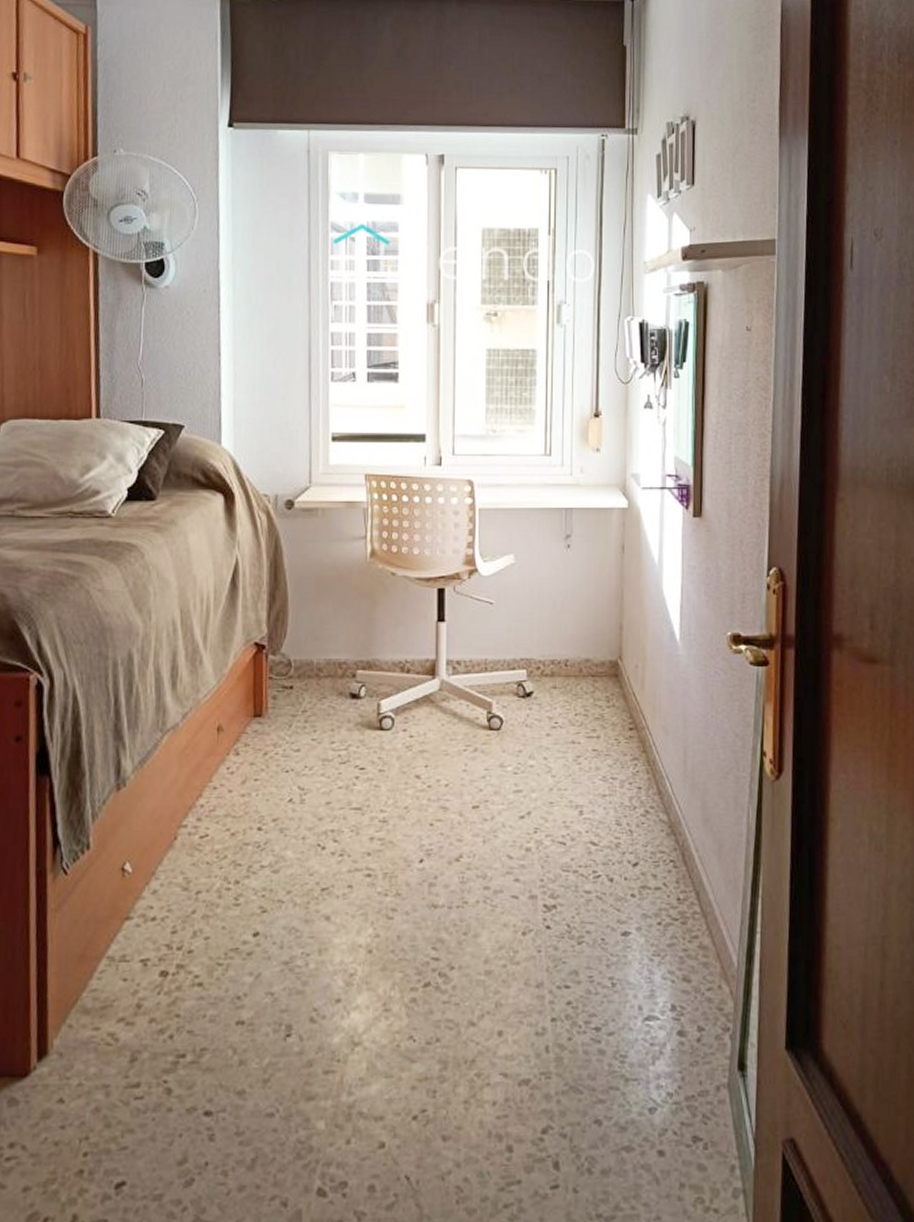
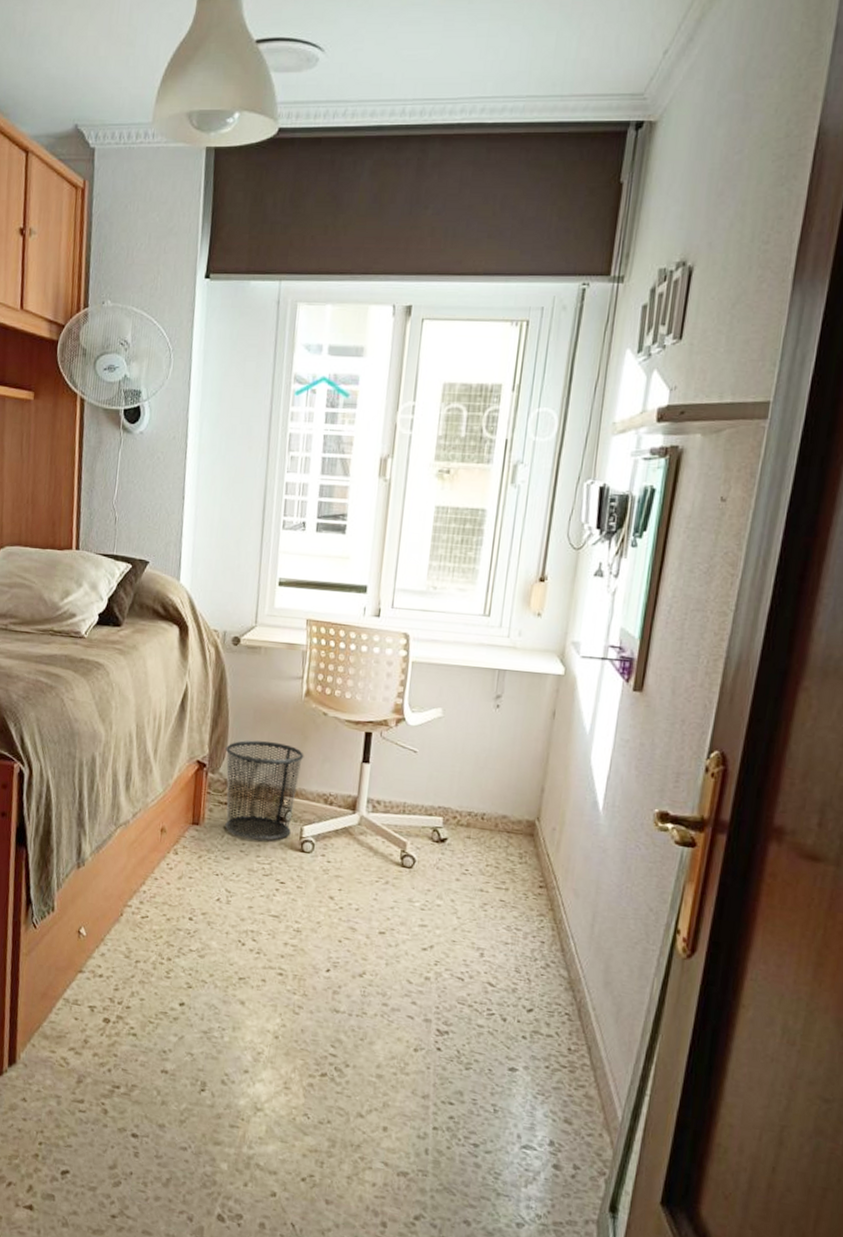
waste bin: none [286,610,375,724] -> present [225,740,304,841]

